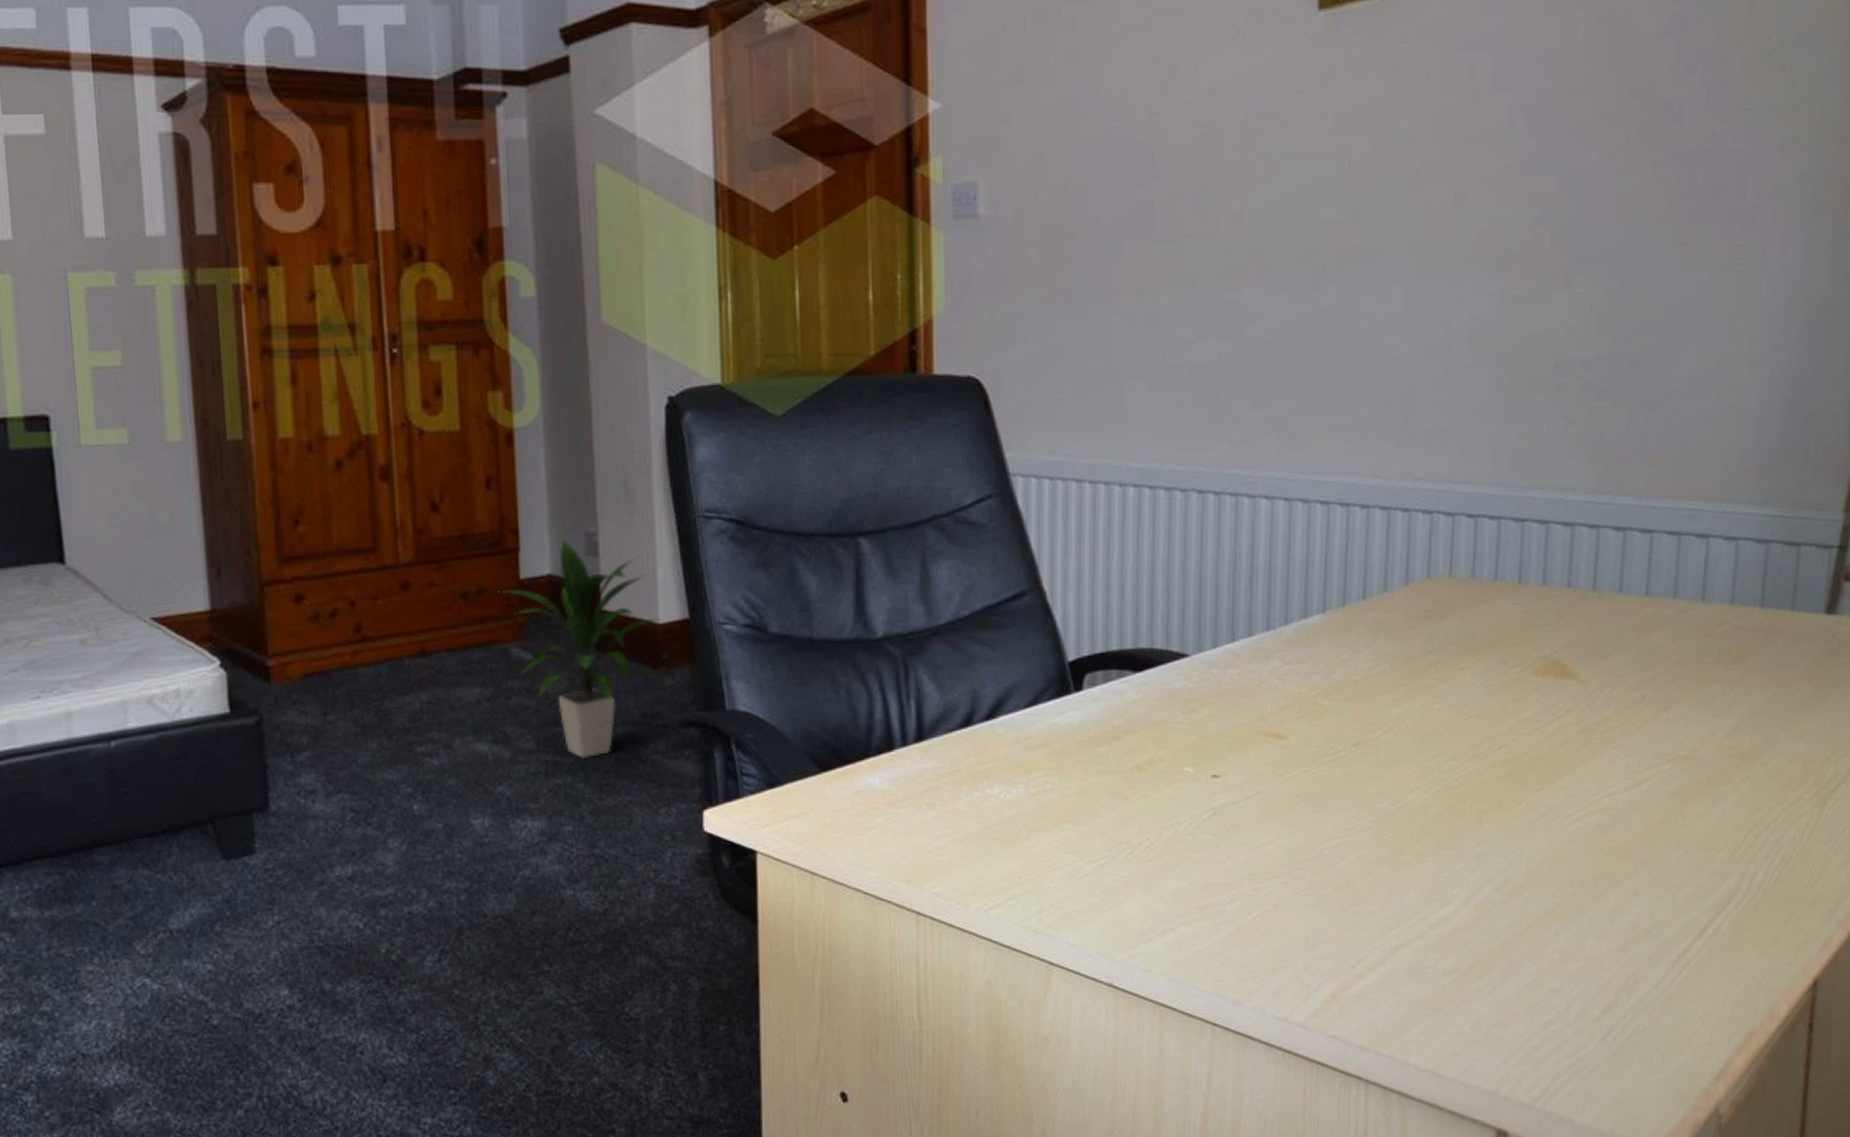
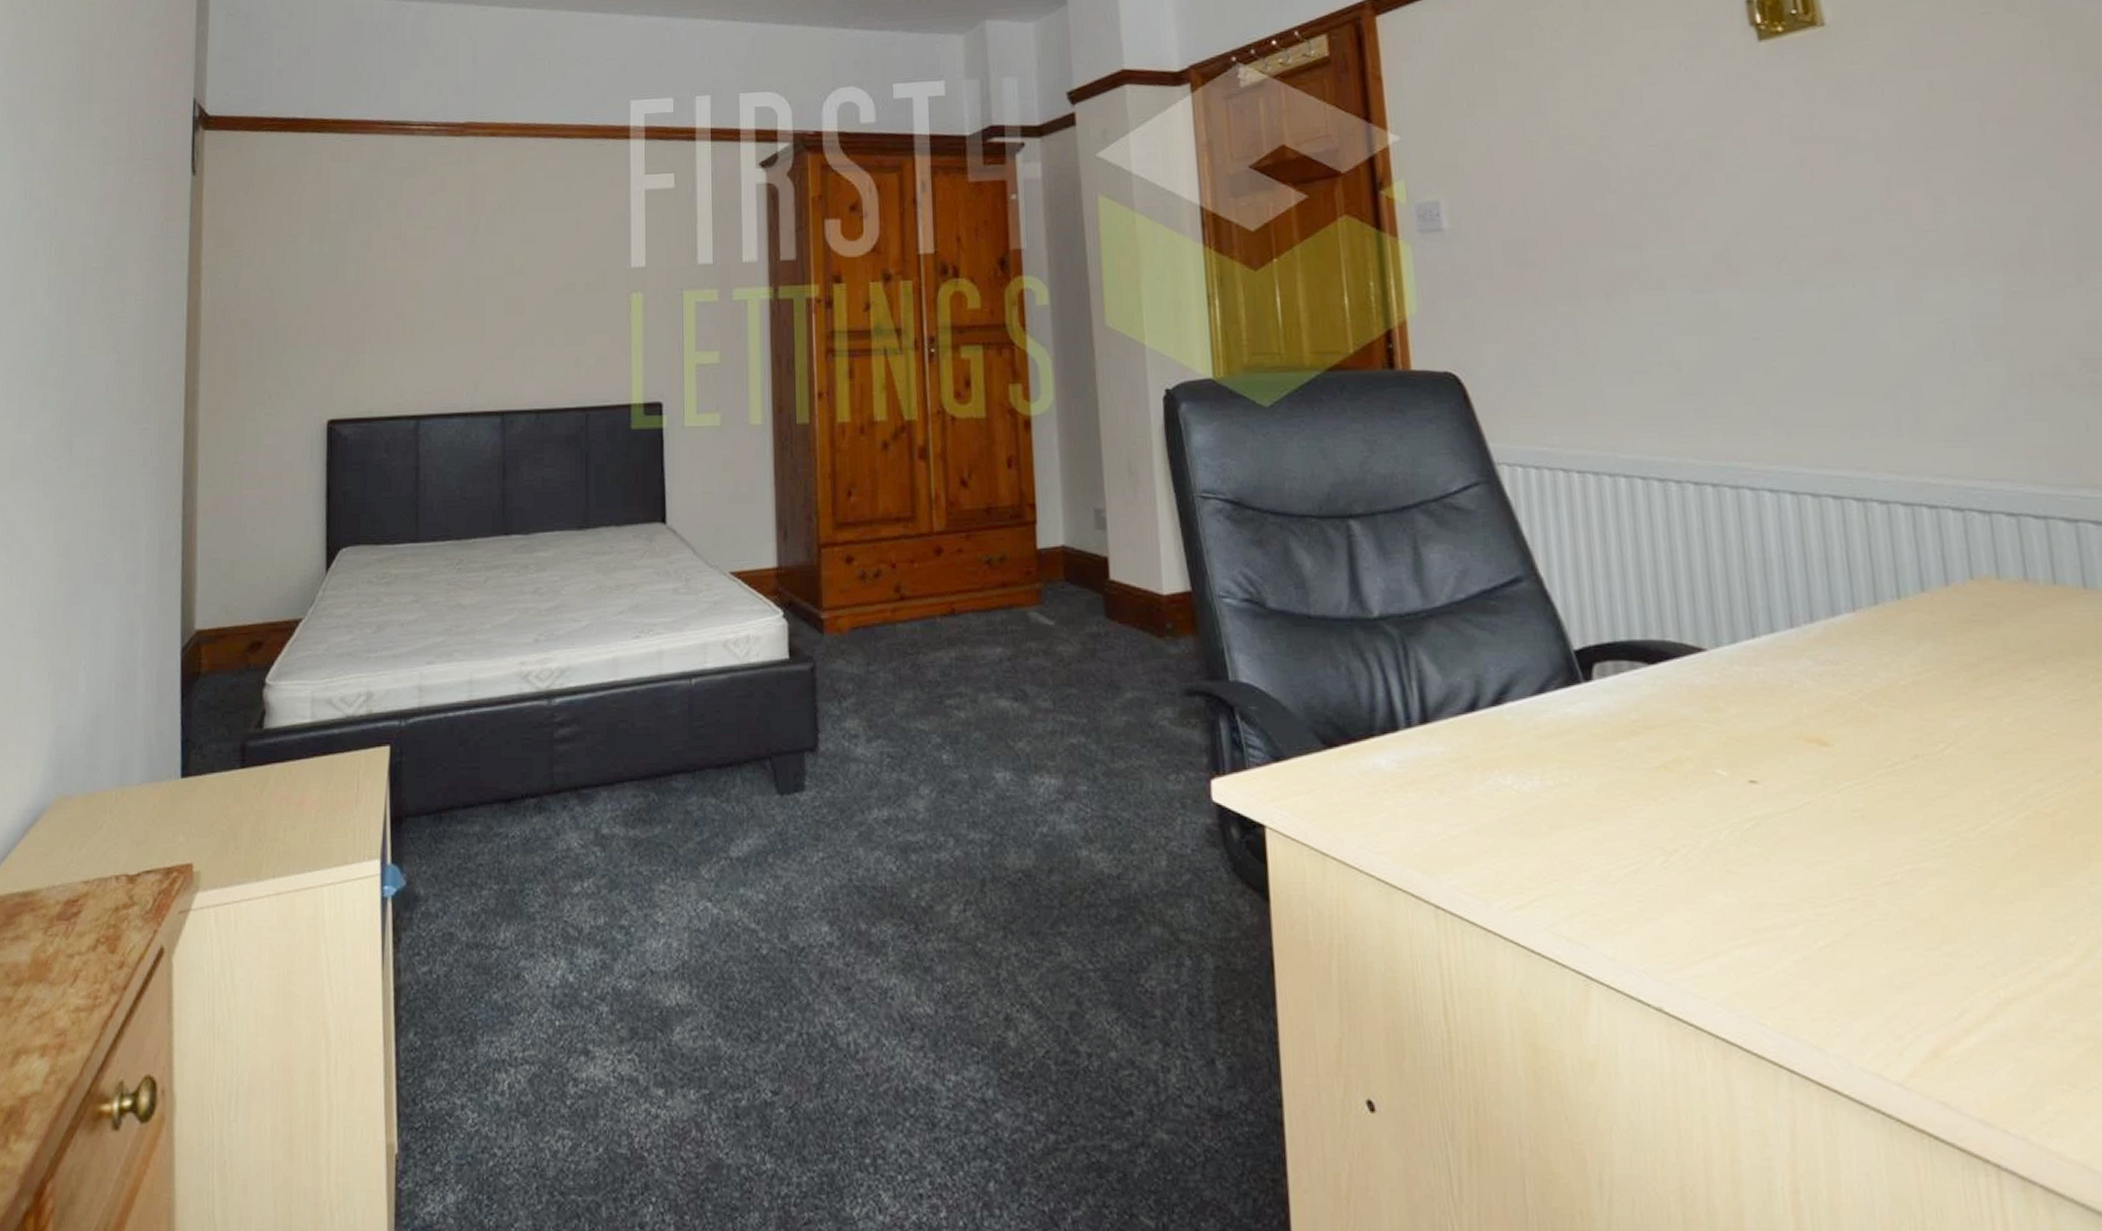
indoor plant: present [497,536,670,760] -> none [1017,511,1175,721]

